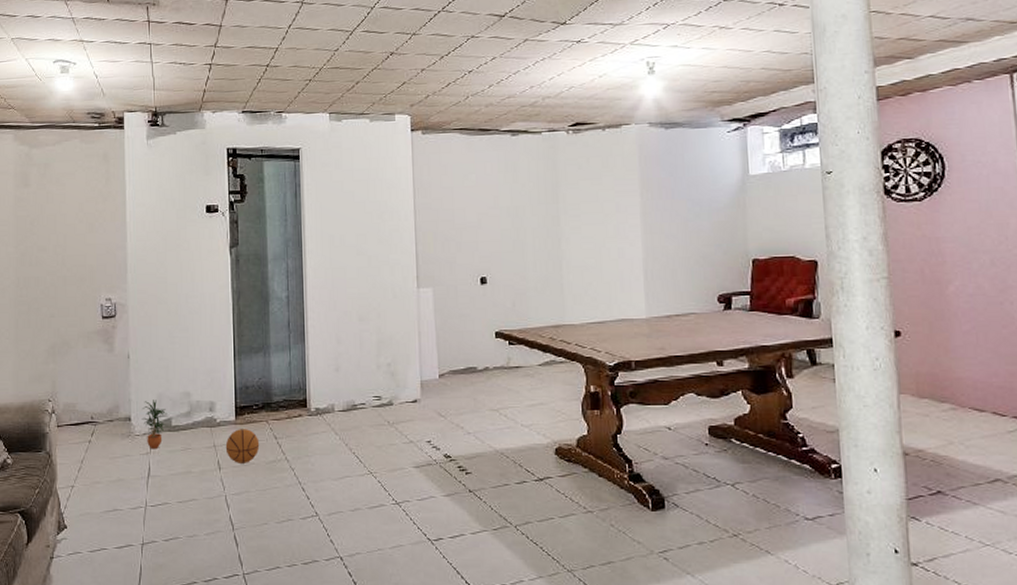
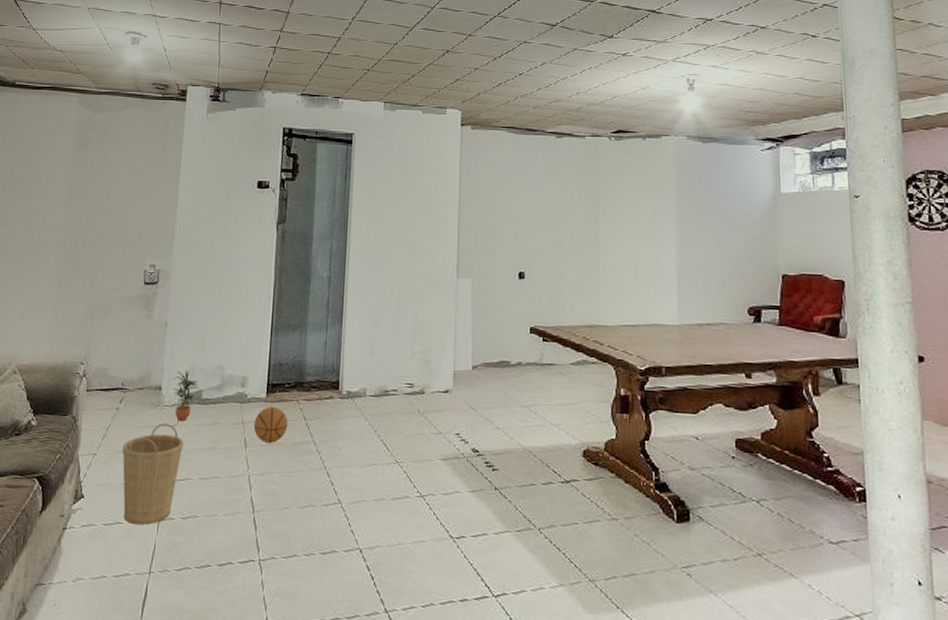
basket: none [99,452,158,549] -> present [122,423,183,525]

